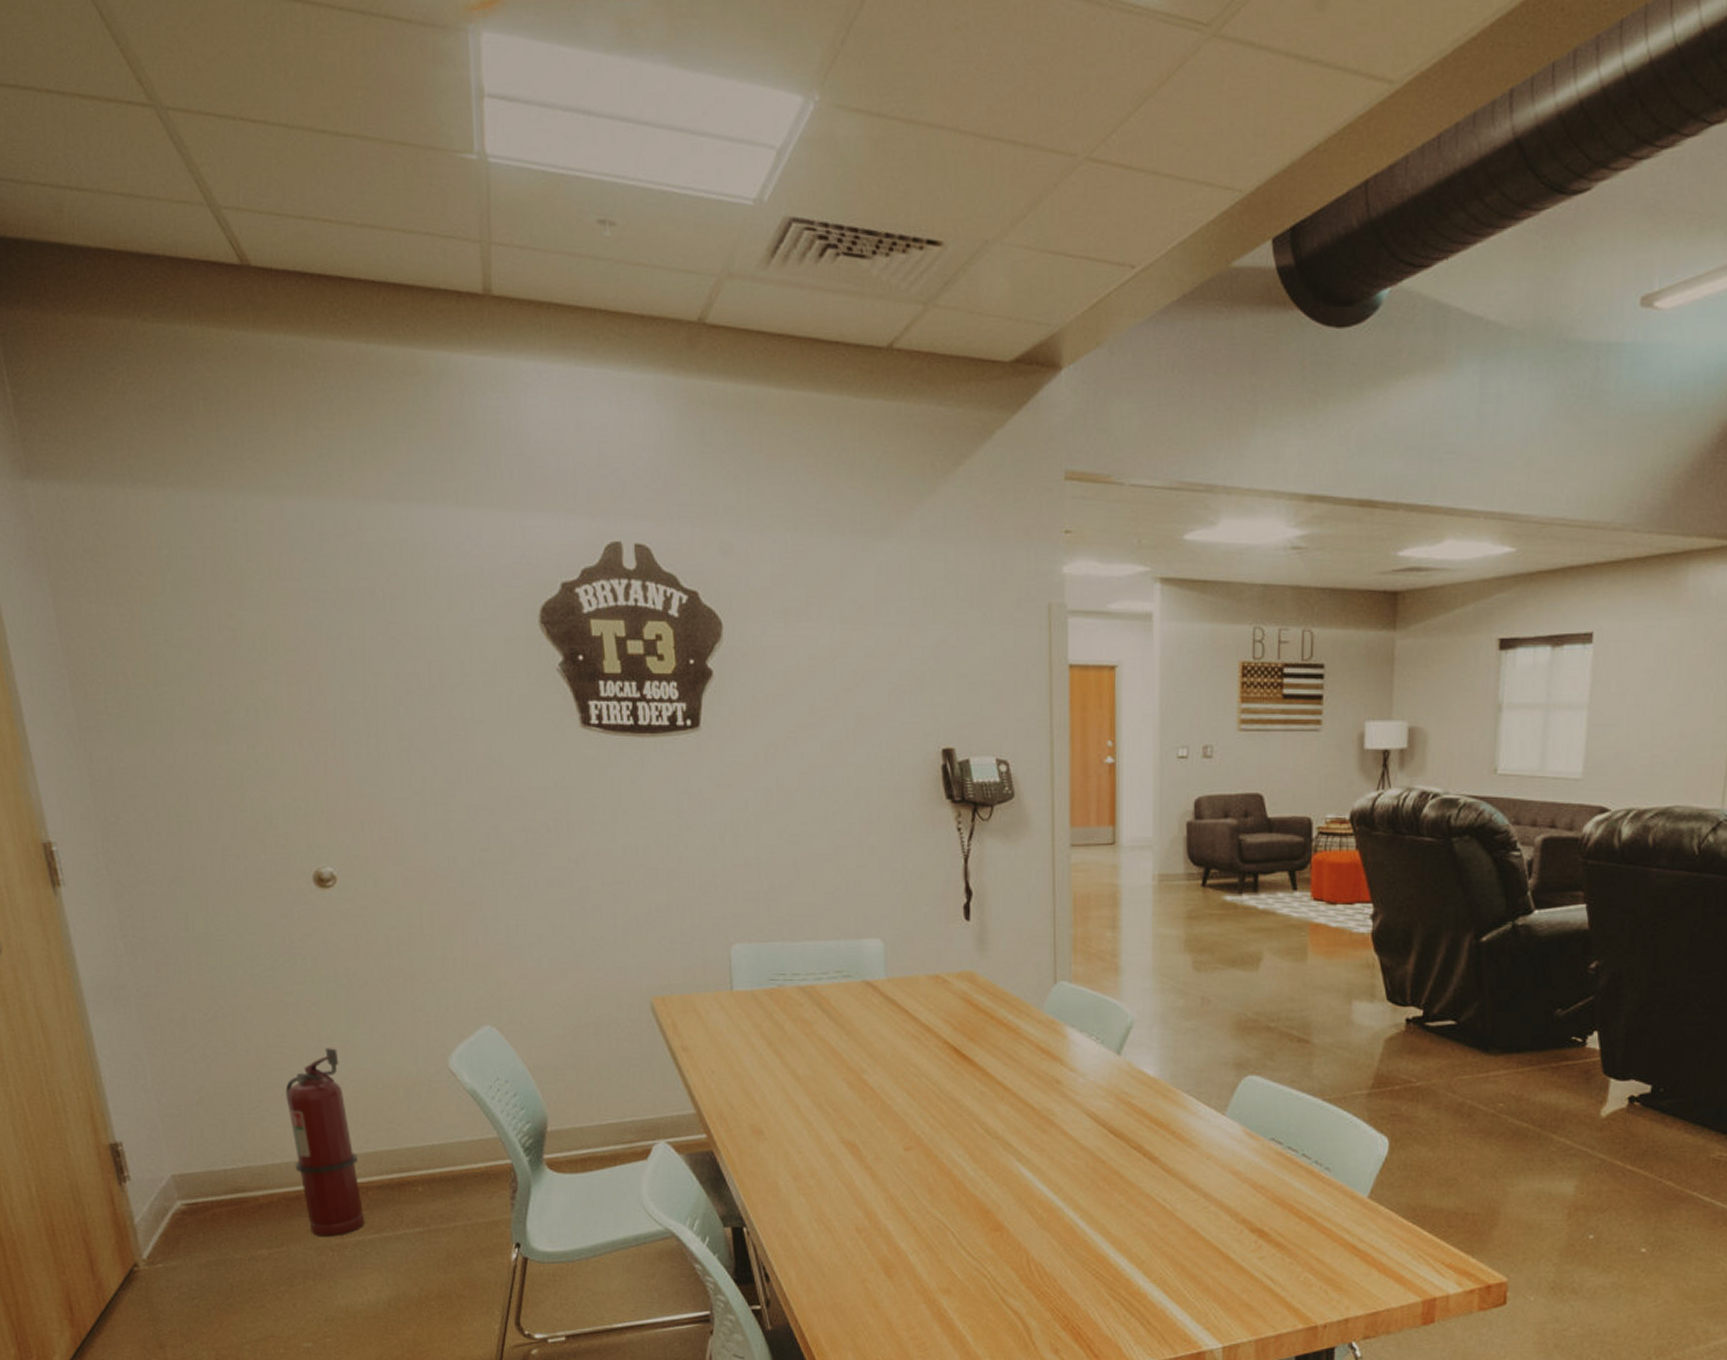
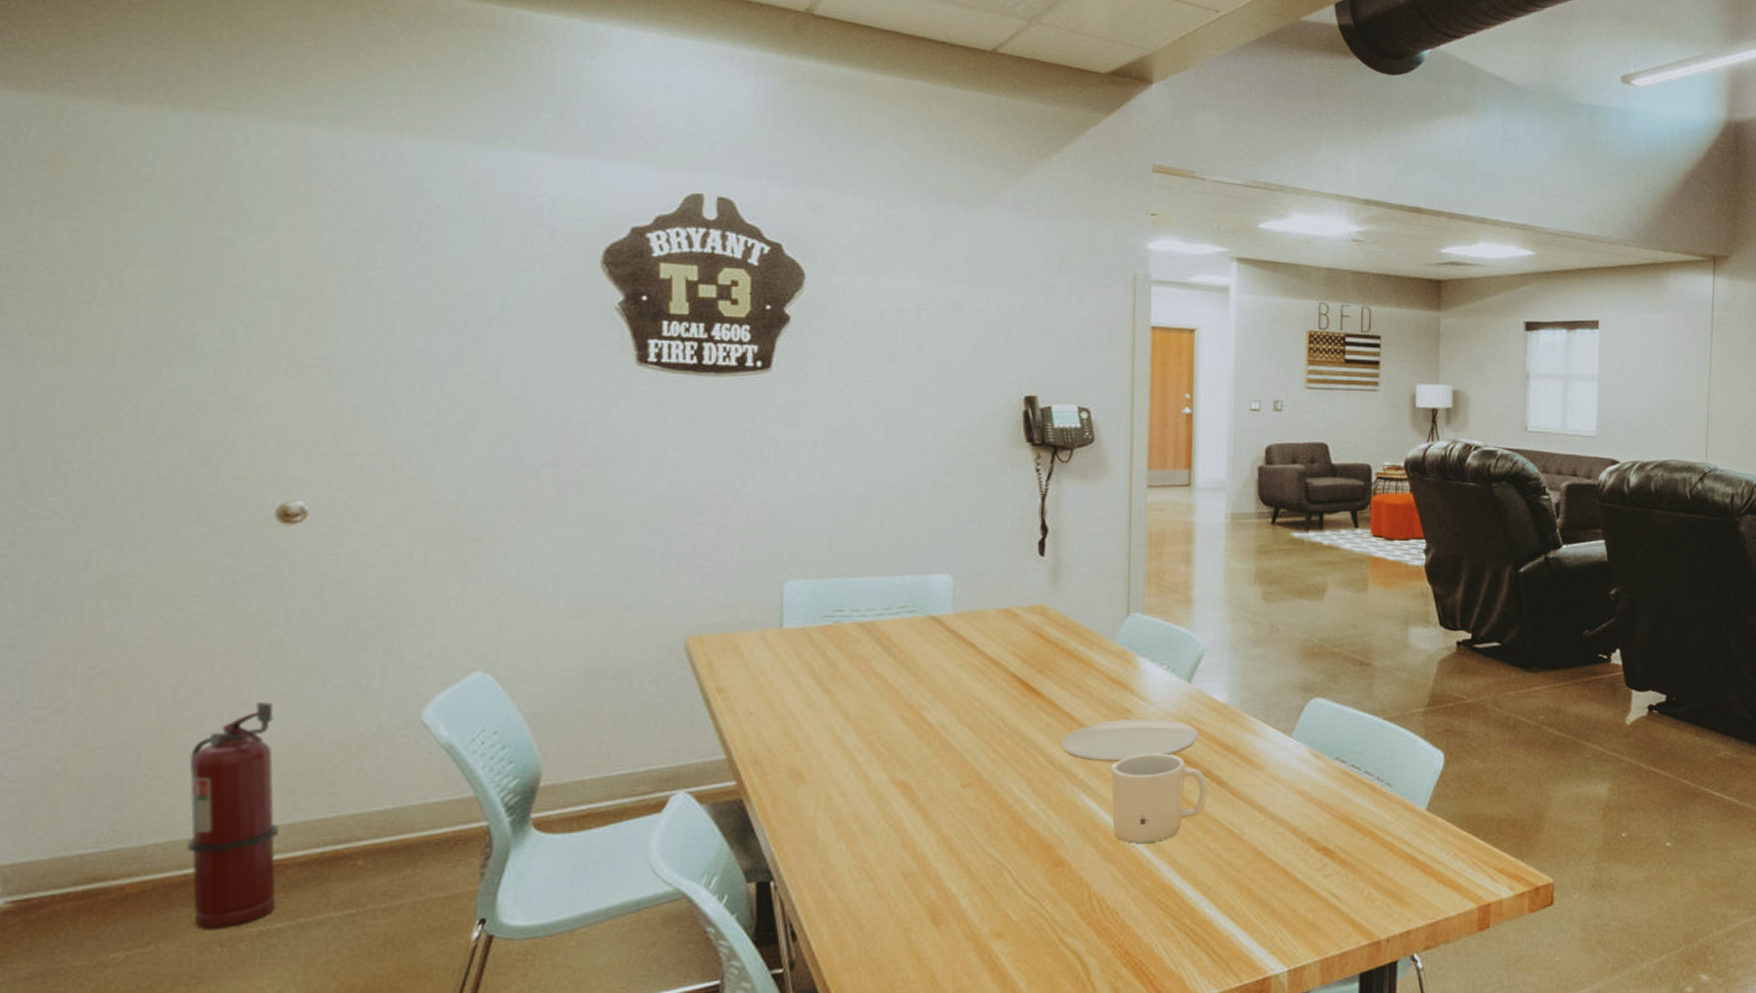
plate: none [995,1089,1129,1133] -> present [1061,718,1199,762]
mug: none [1044,1126,1140,1214] -> present [1111,753,1208,843]

